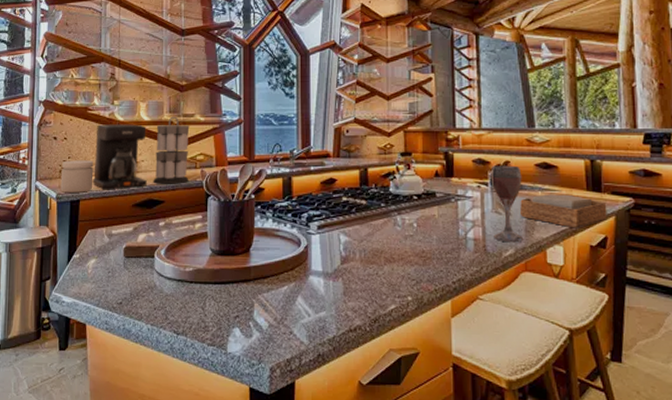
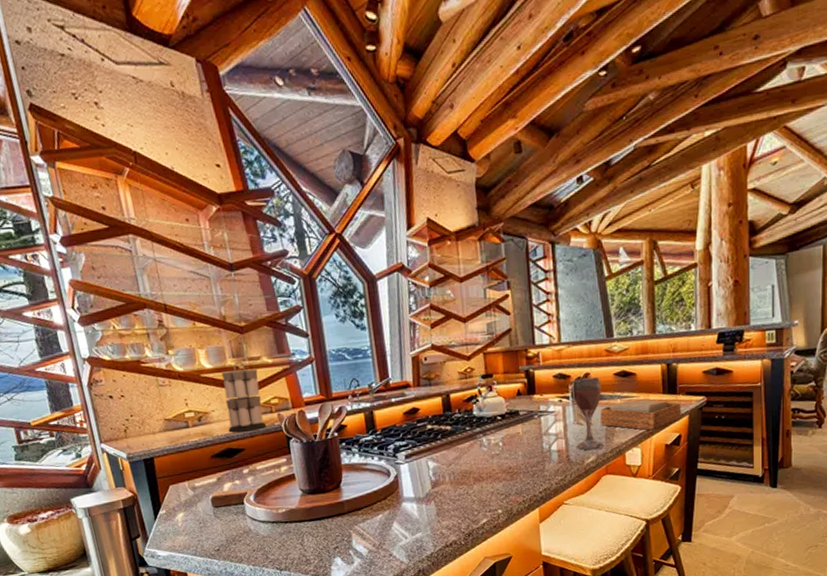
jar: present [60,160,94,193] -> none [125,416,164,452]
coffee maker: present [92,124,147,190] -> none [155,373,222,445]

